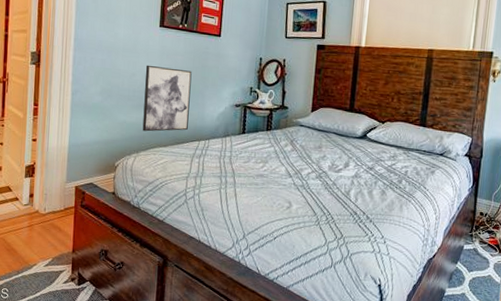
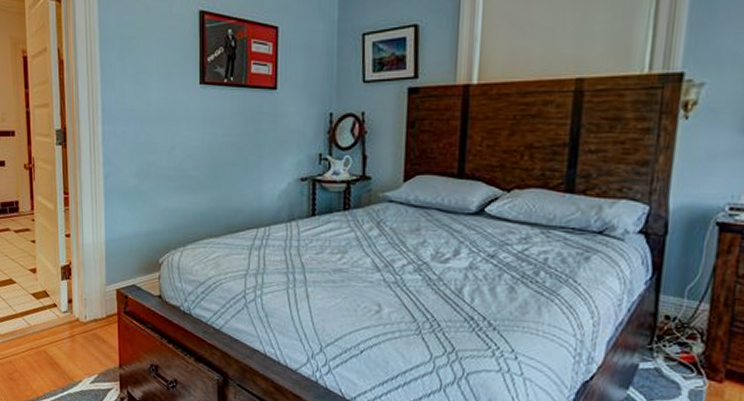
wall art: present [142,65,192,132] -> none [186,134,243,219]

